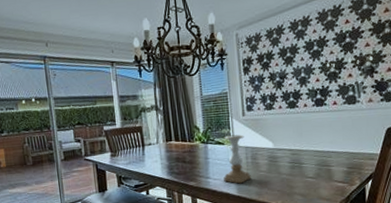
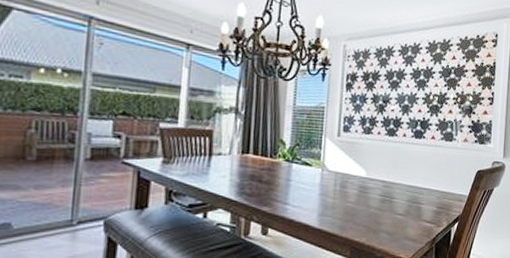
candle holder: present [224,134,251,184] -> none [305,156,337,215]

